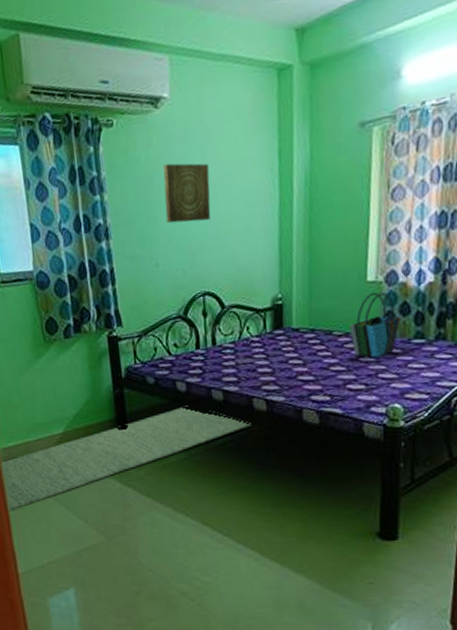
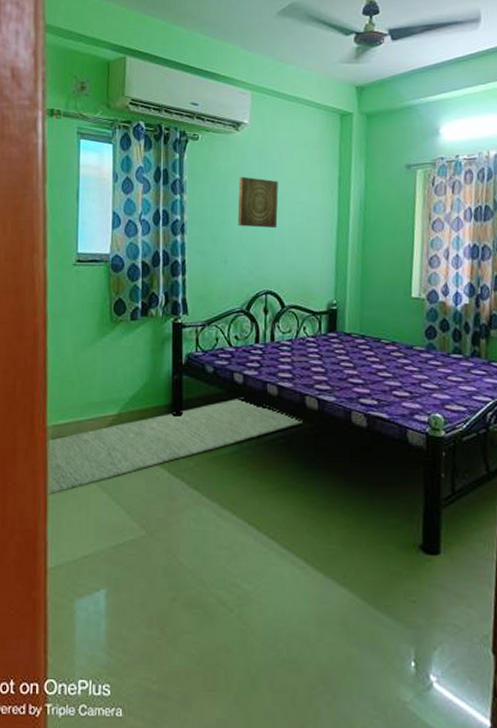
tote bag: present [349,292,401,358] -> none [395,307,441,368]

